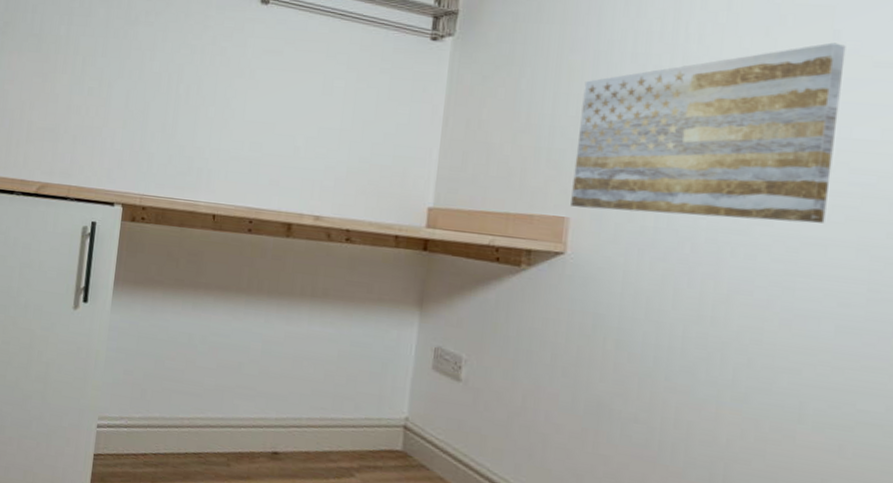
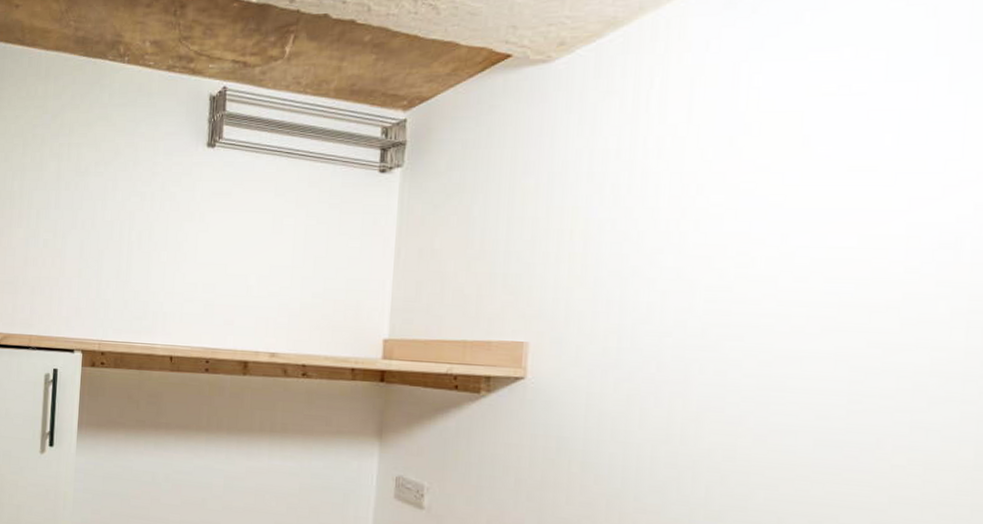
wall art: present [571,42,846,224] -> none [529,148,817,336]

